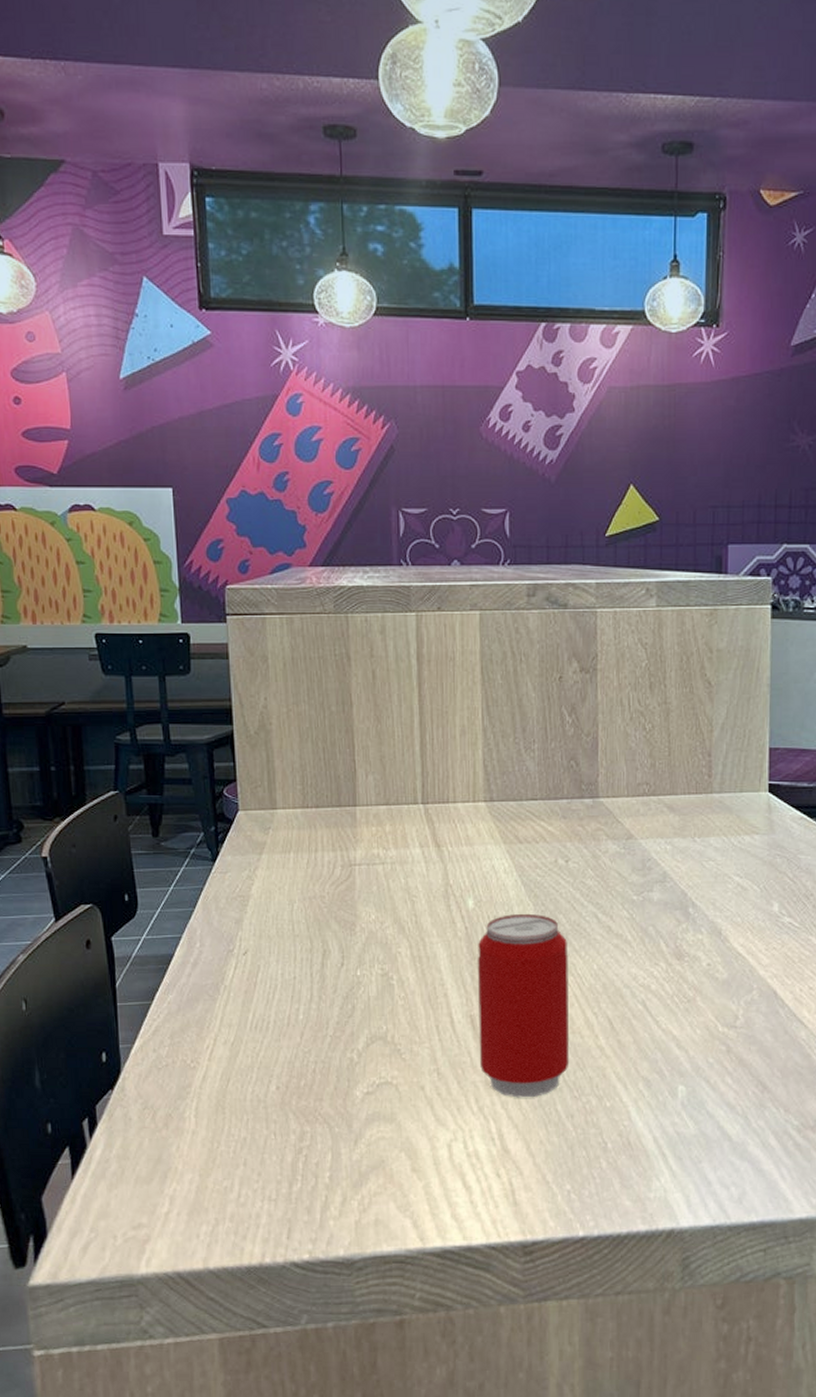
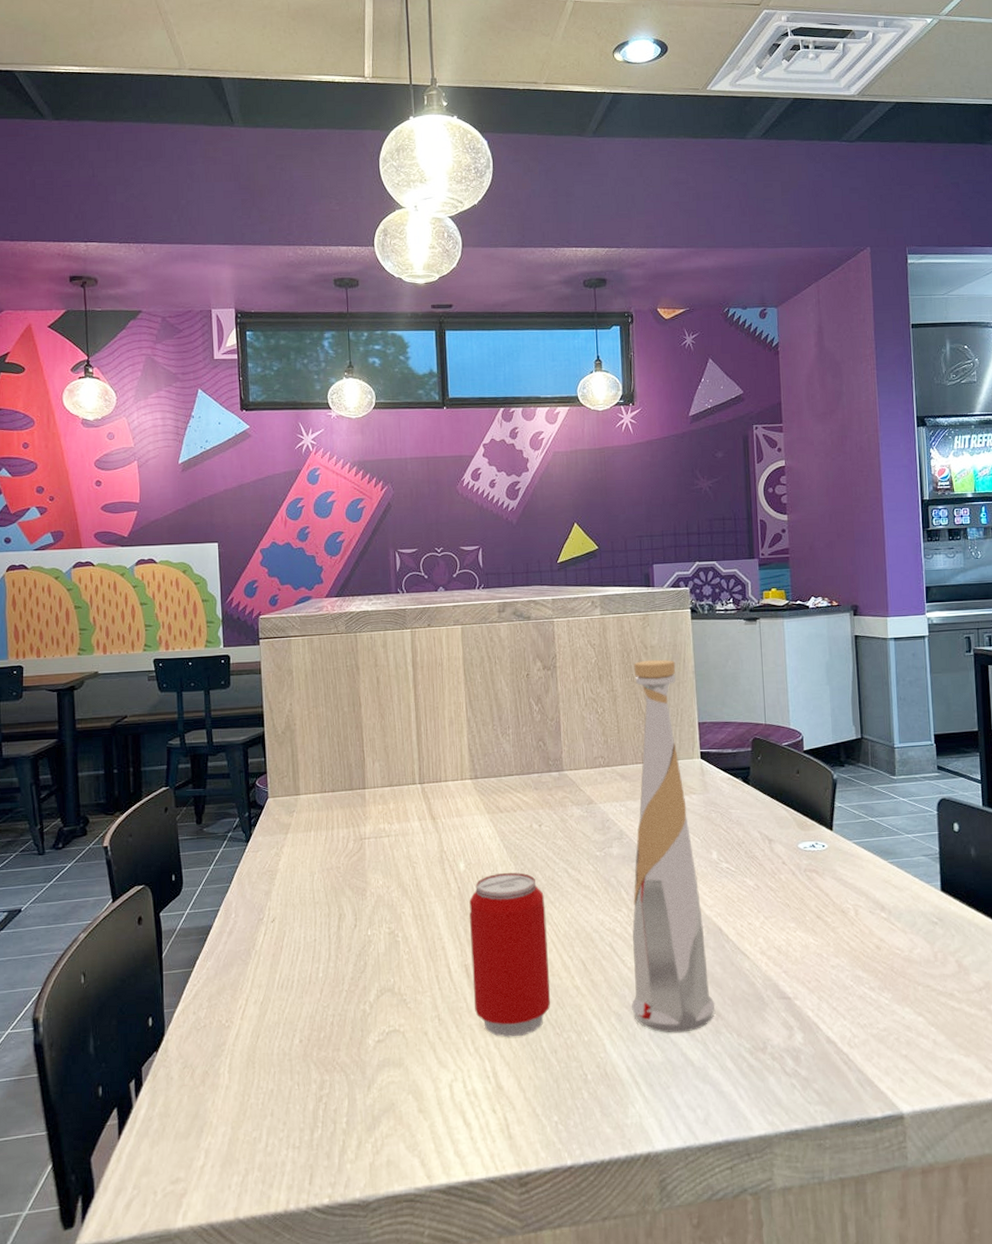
bottle: none [664,667,762,1104] -> present [632,659,715,1033]

